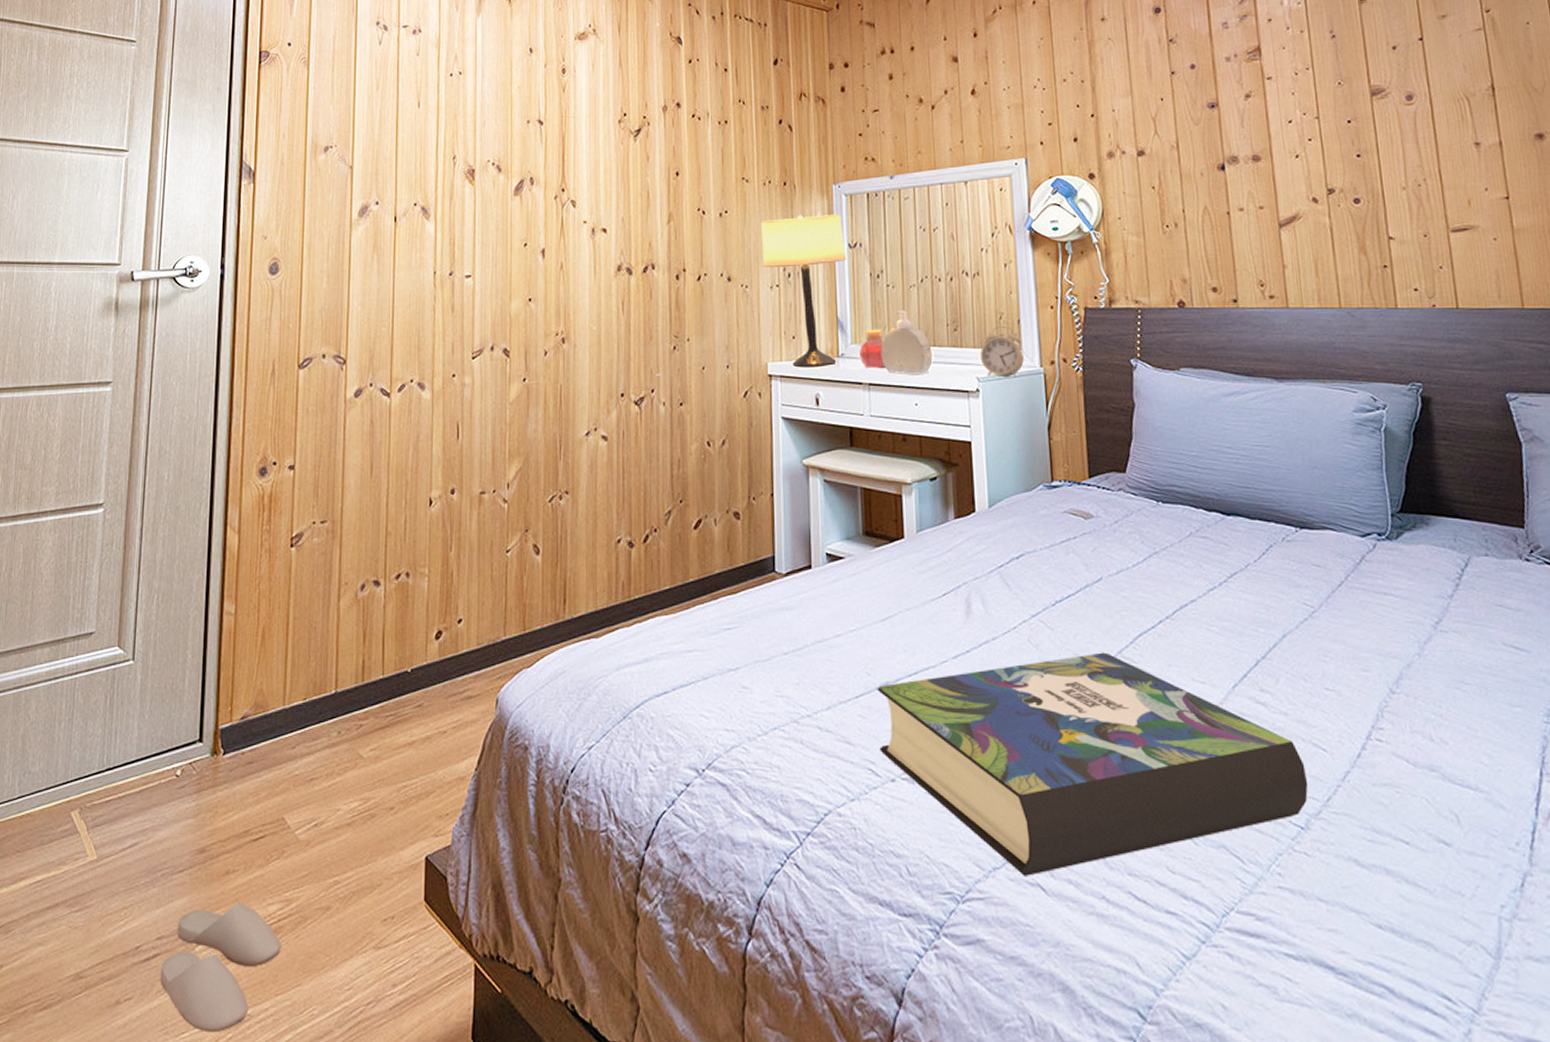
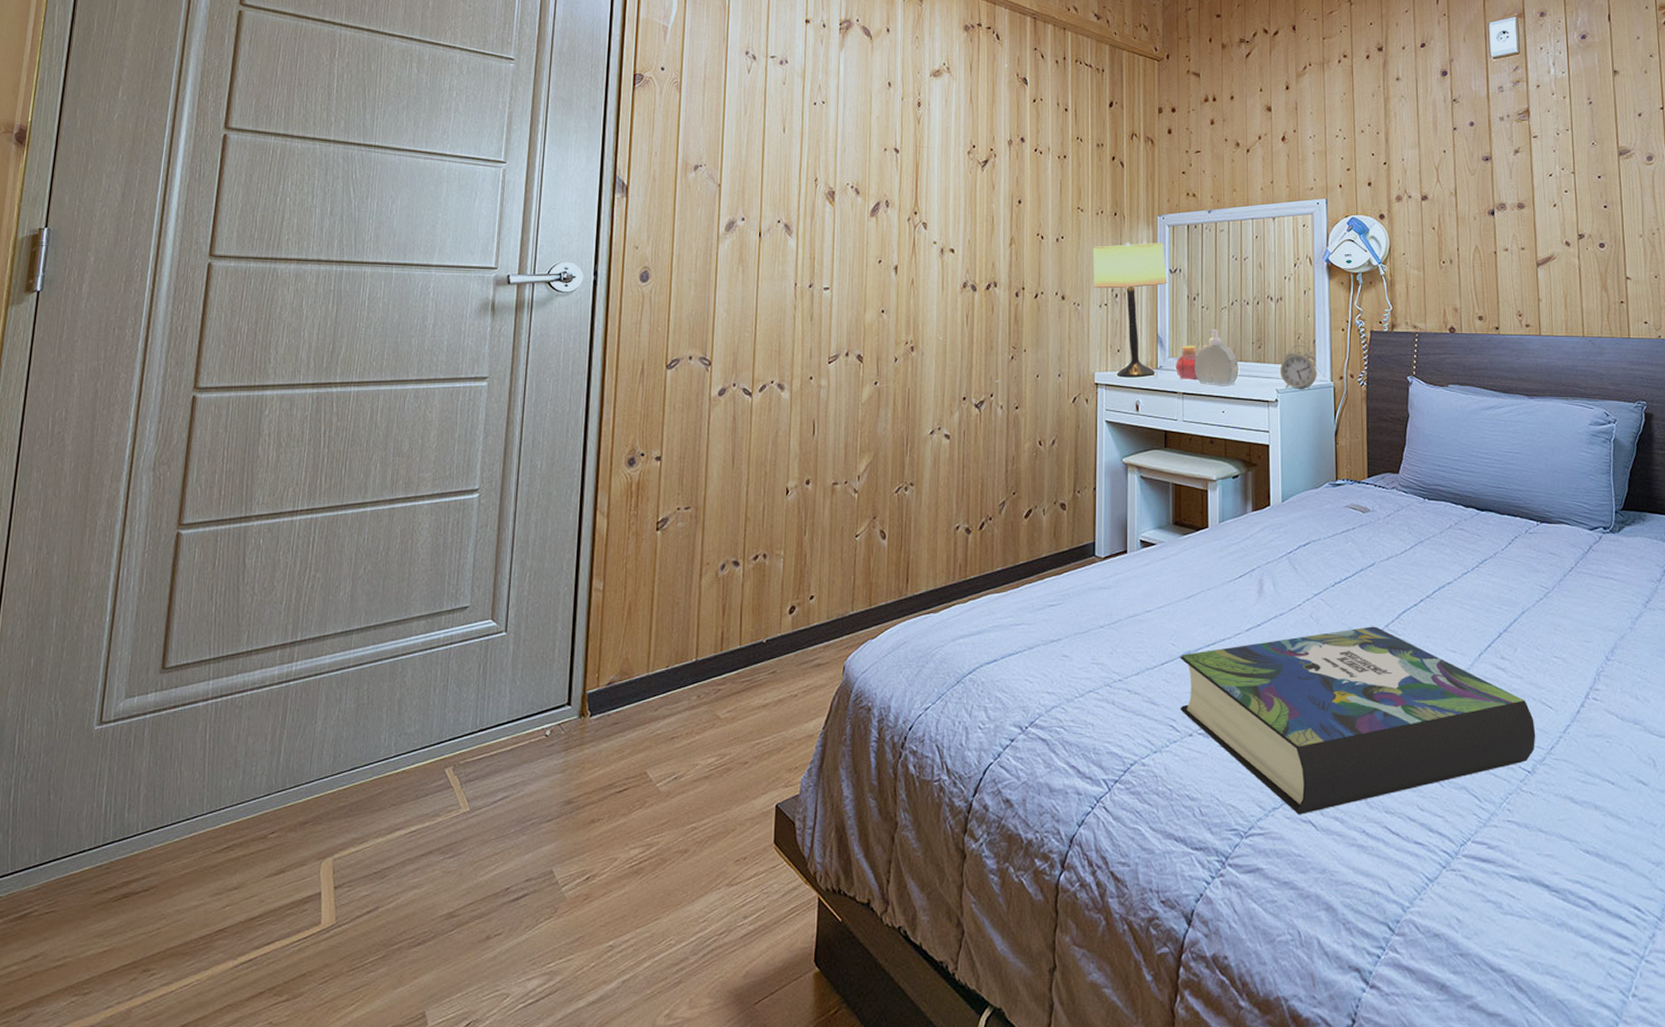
slippers: present [160,902,282,1033] -> none [528,847,643,962]

